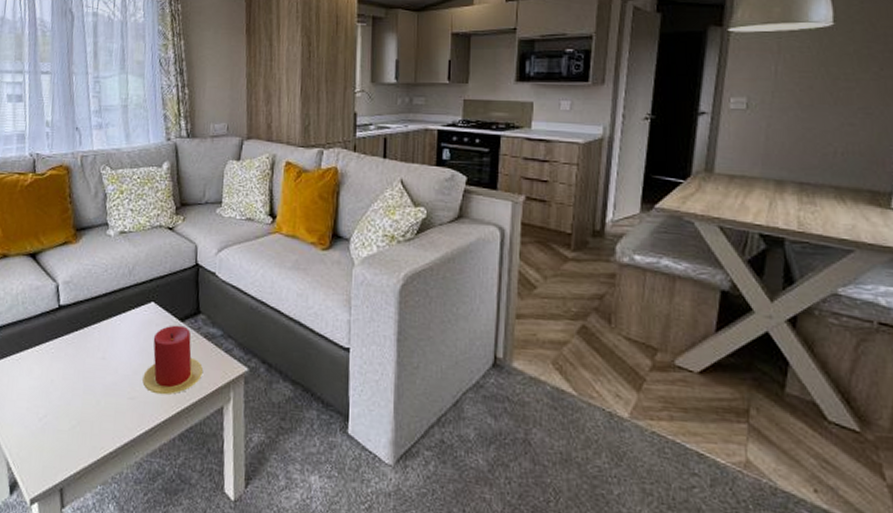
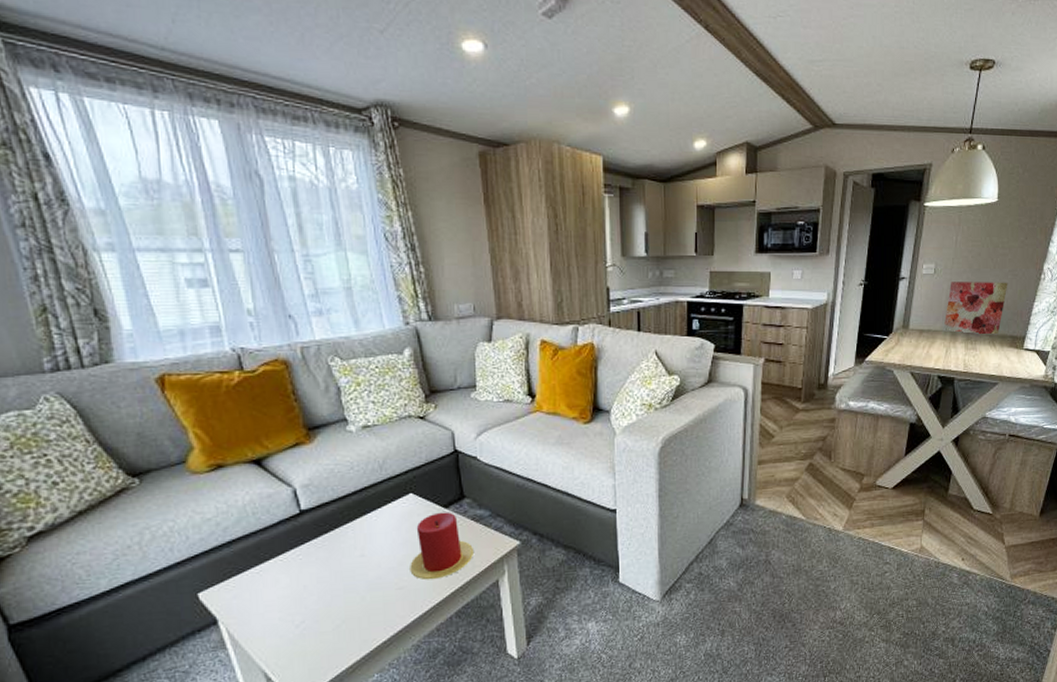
wall art: none [763,119,859,189] -> present [943,282,1008,336]

